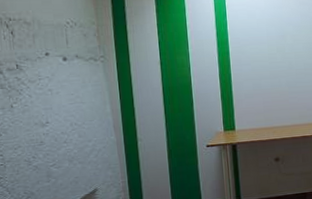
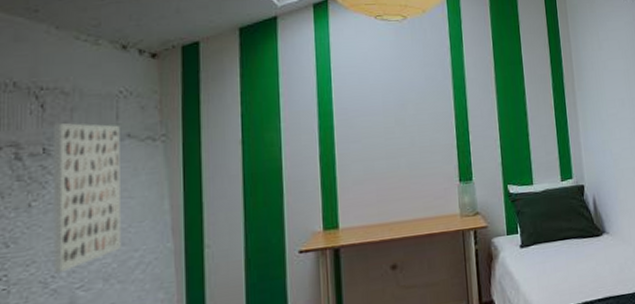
wall art: none [22,45,80,155] -> present [53,122,122,274]

